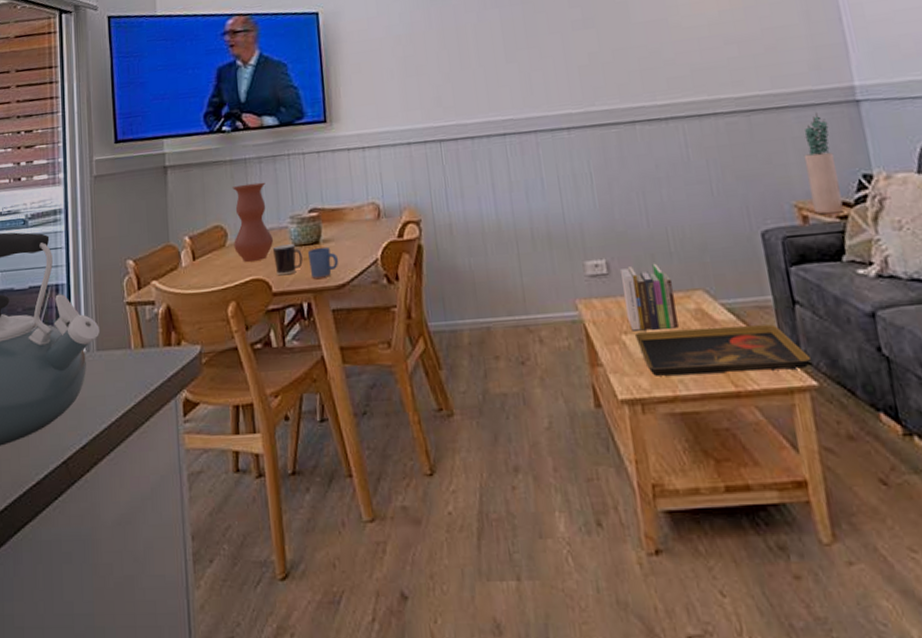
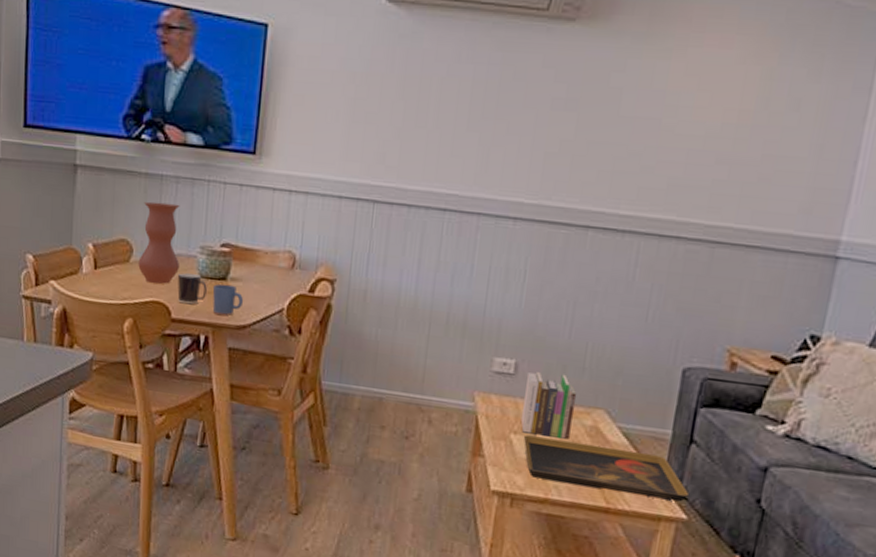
vase: present [803,113,844,215] -> none [745,261,796,368]

